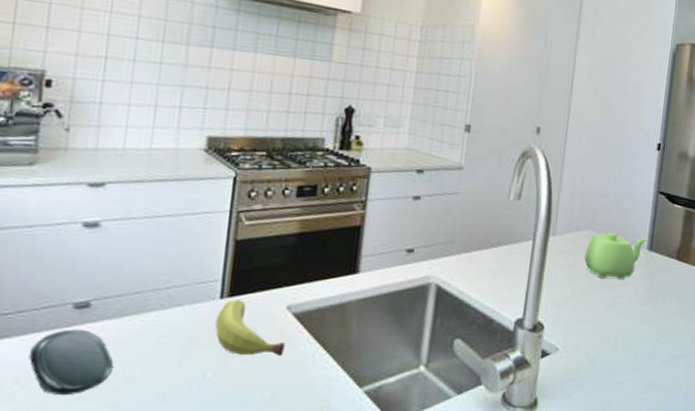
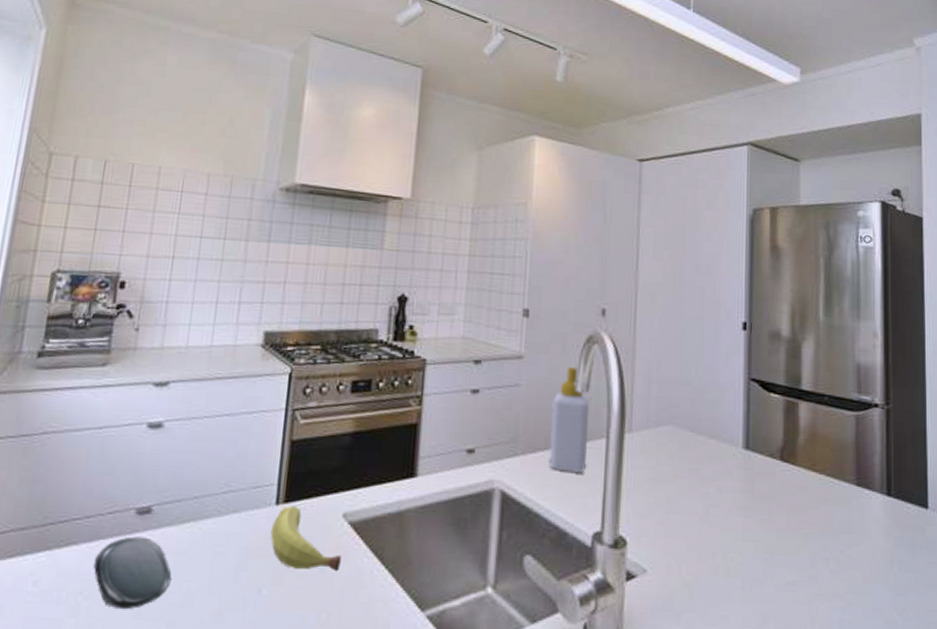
soap bottle: none [481,177,520,269] -> present [549,366,589,473]
teapot: present [584,232,648,280] -> none [667,427,743,485]

